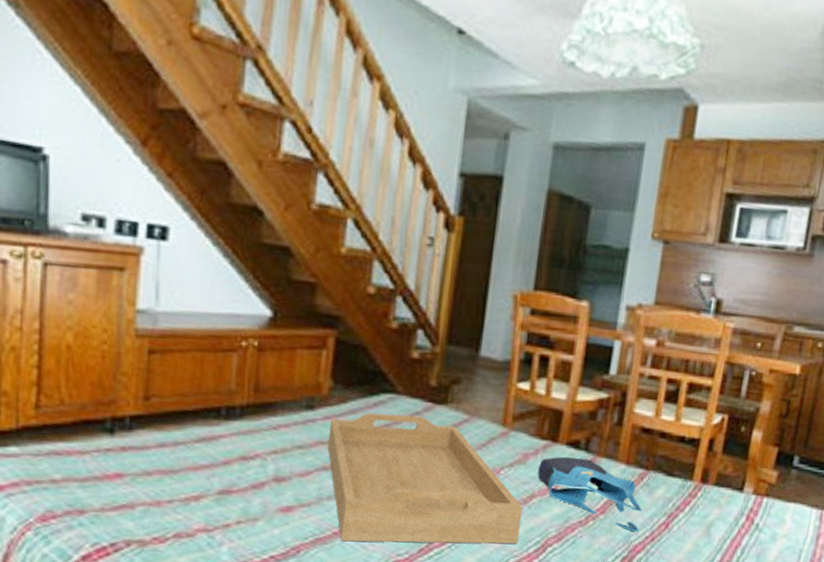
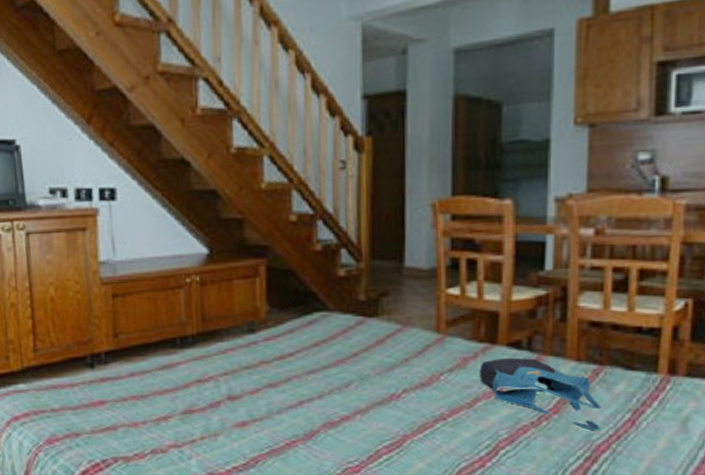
serving tray: present [327,412,523,544] -> none [270,330,469,452]

